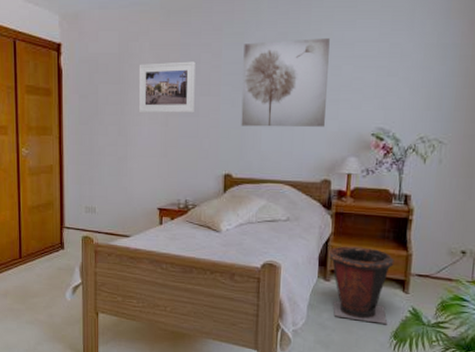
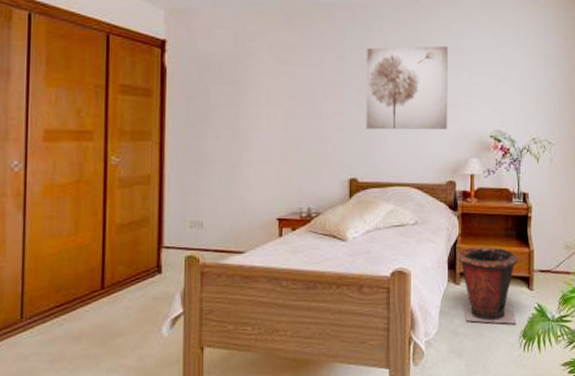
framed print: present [138,61,195,114] -> none [255,63,318,117]

